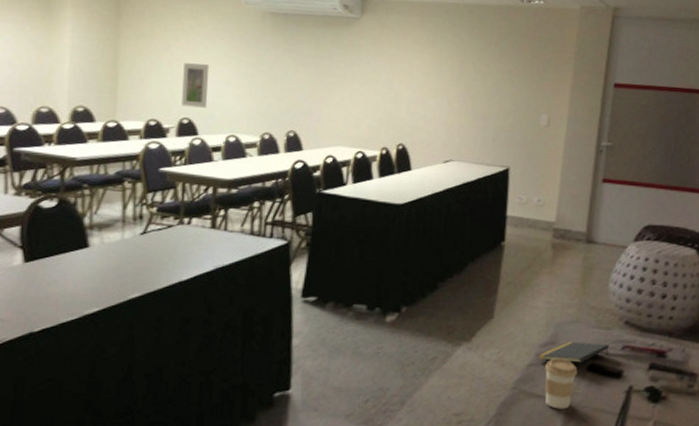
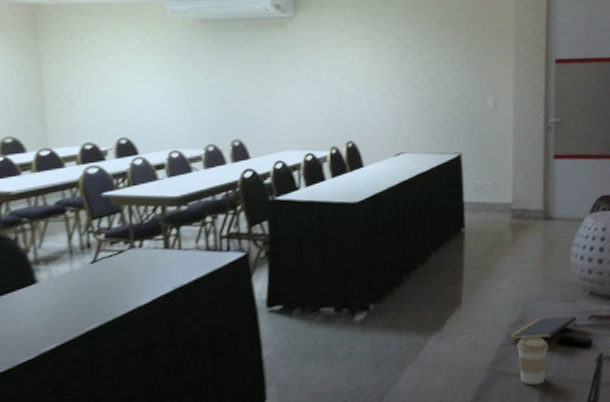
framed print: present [181,63,210,108] -> none [114,80,145,126]

